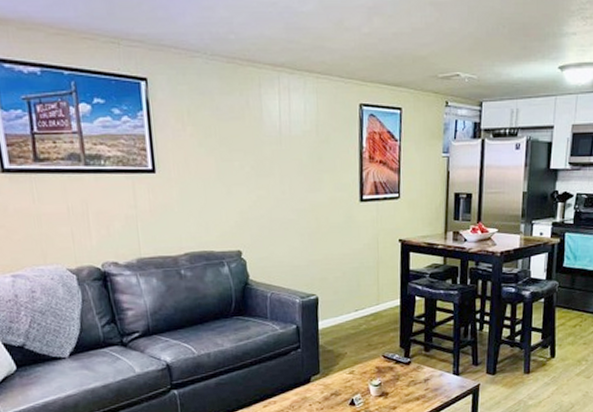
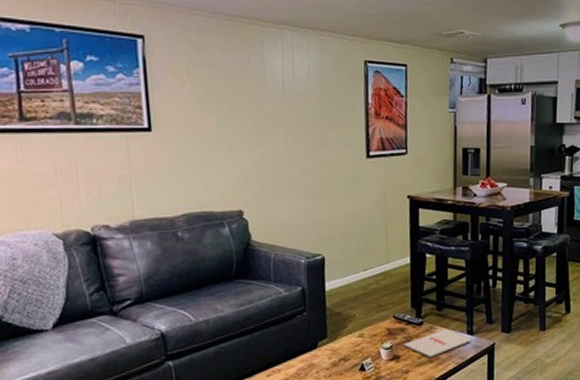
magazine: none [392,368,458,395] -> present [404,328,472,357]

